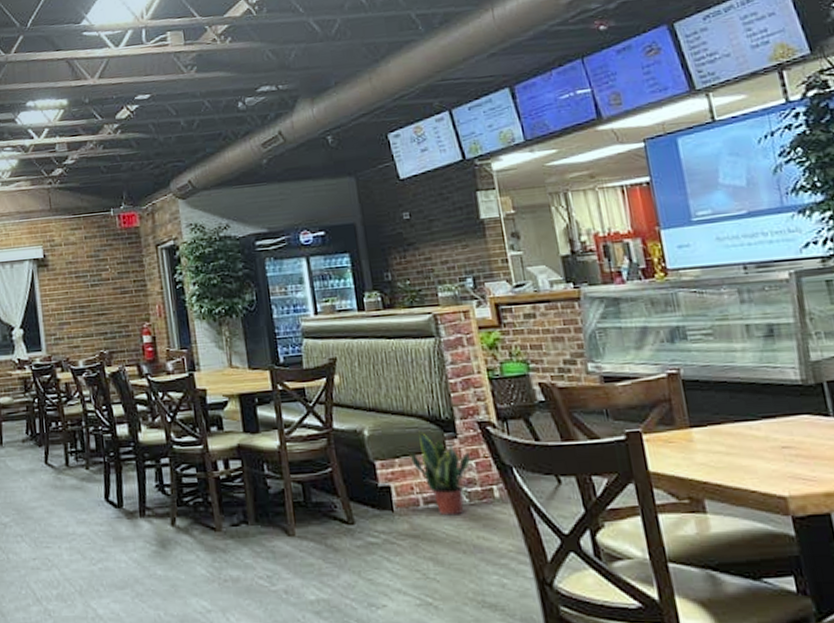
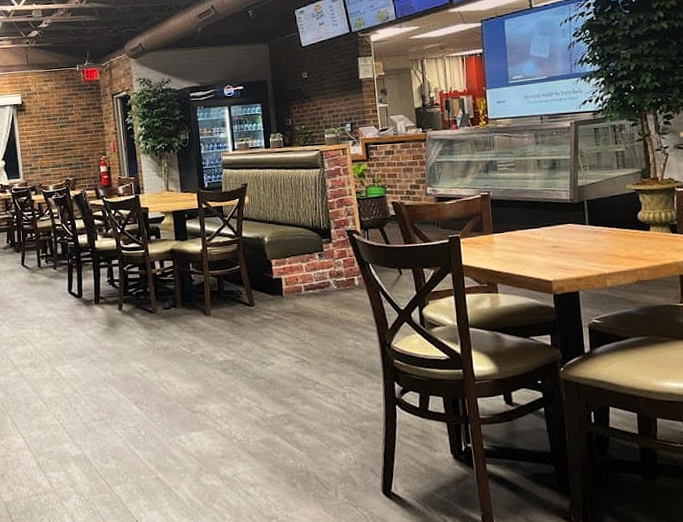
potted plant: present [410,430,470,516] -> none [297,237,340,299]

